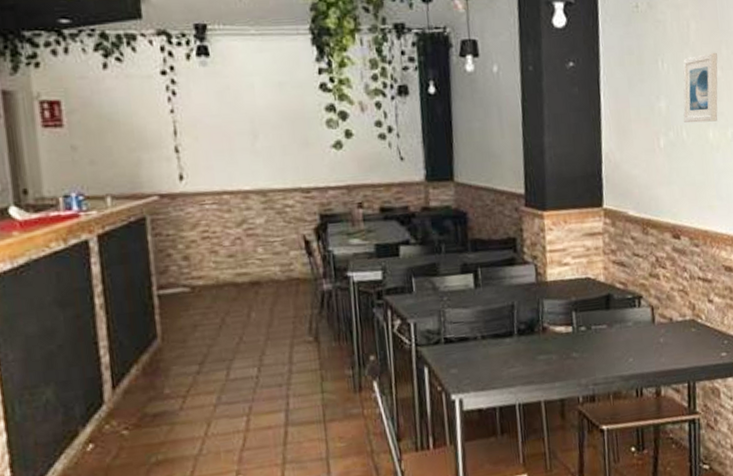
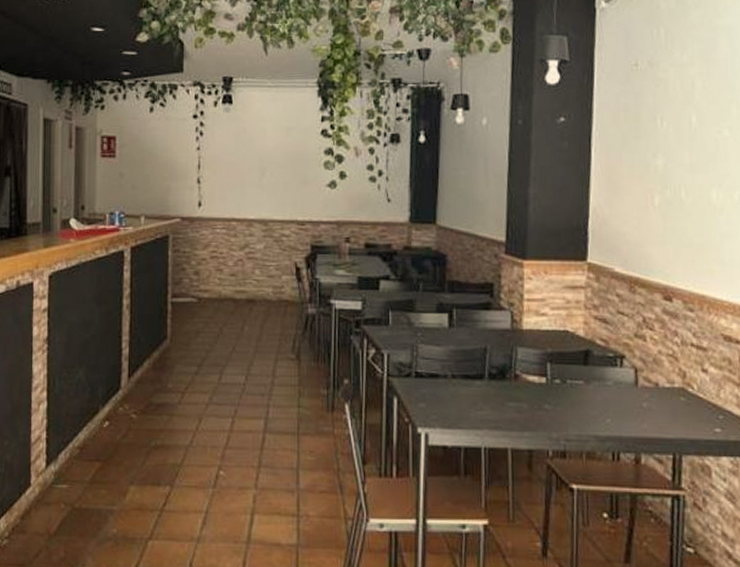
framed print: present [683,52,718,123] -> none [683,111,726,183]

